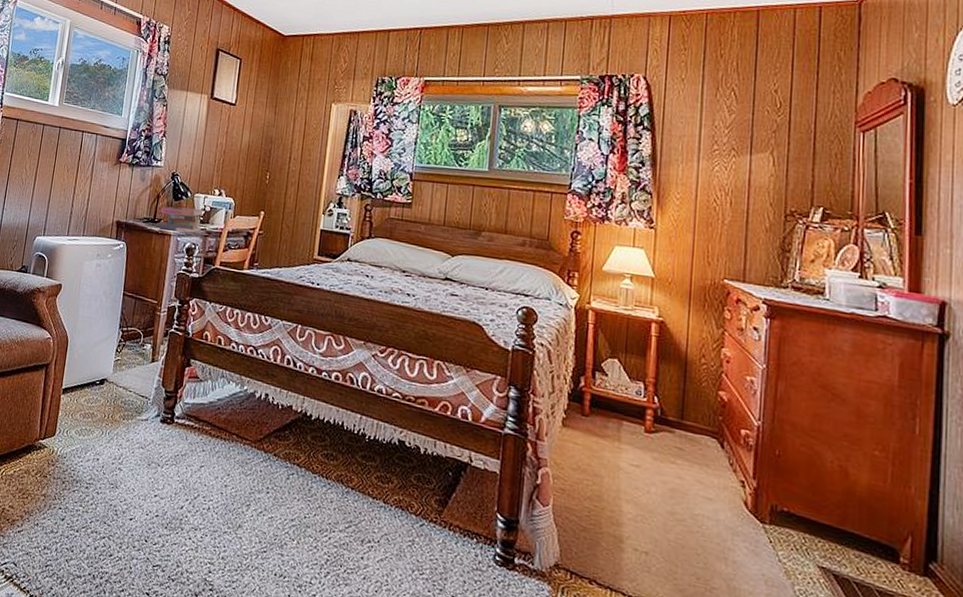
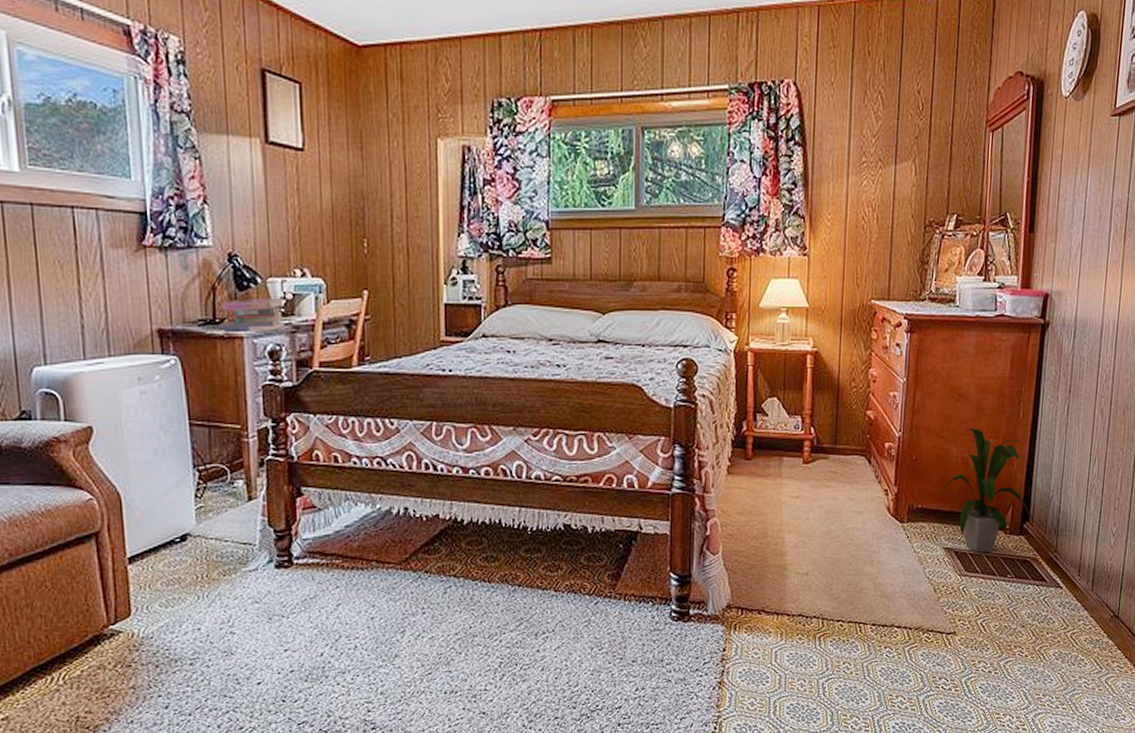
house plant: none [810,434,947,588] -> present [939,429,1036,553]

